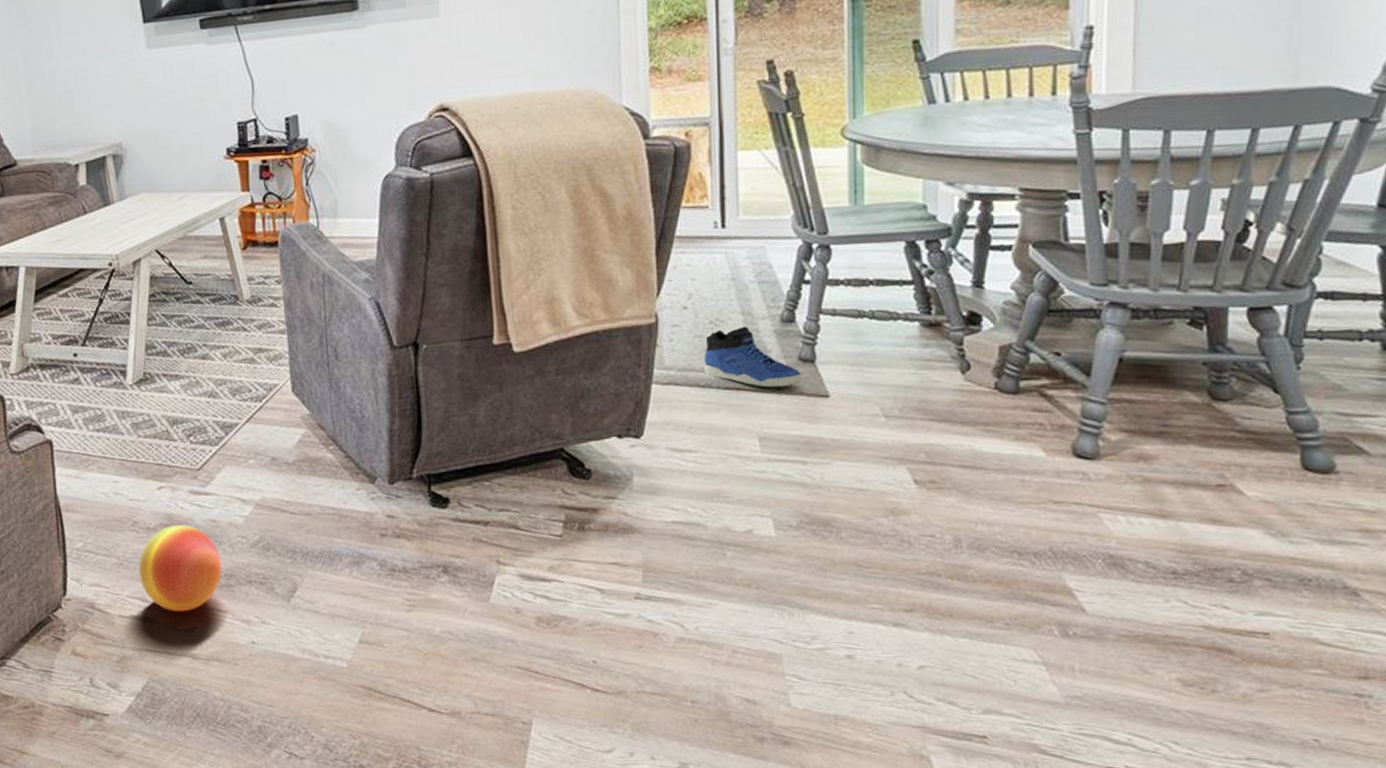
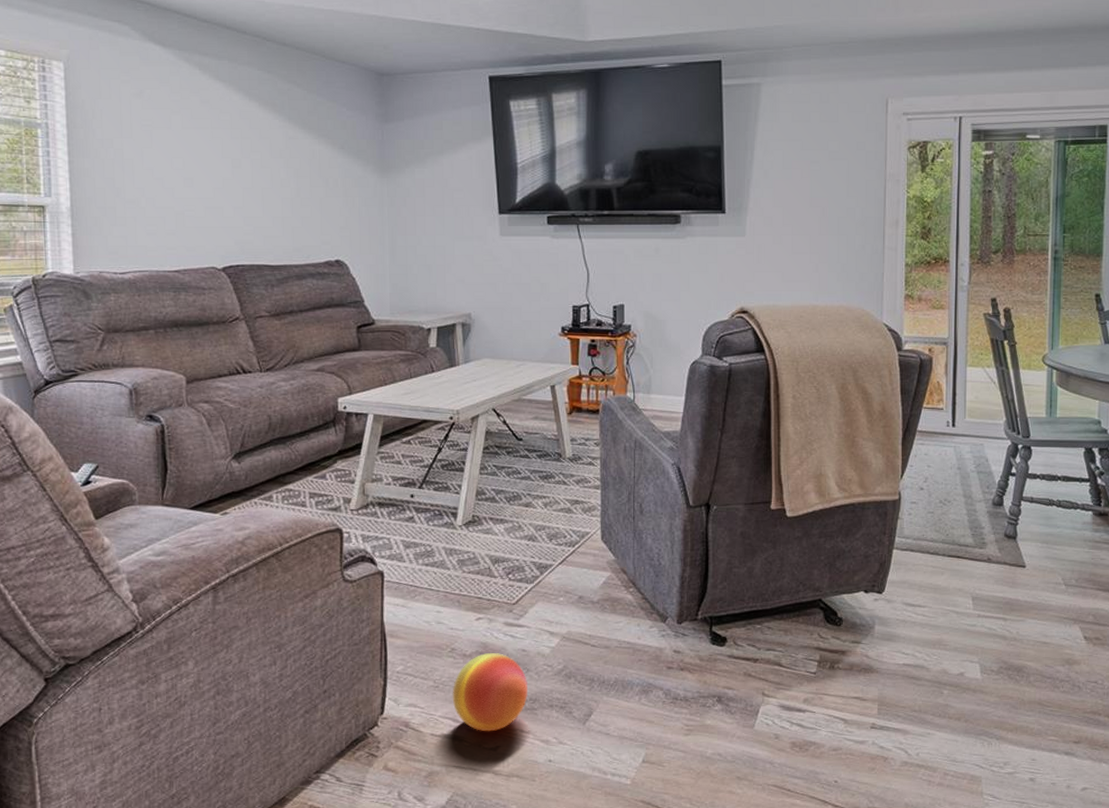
sneaker: present [704,326,803,388] -> none [934,506,1007,557]

